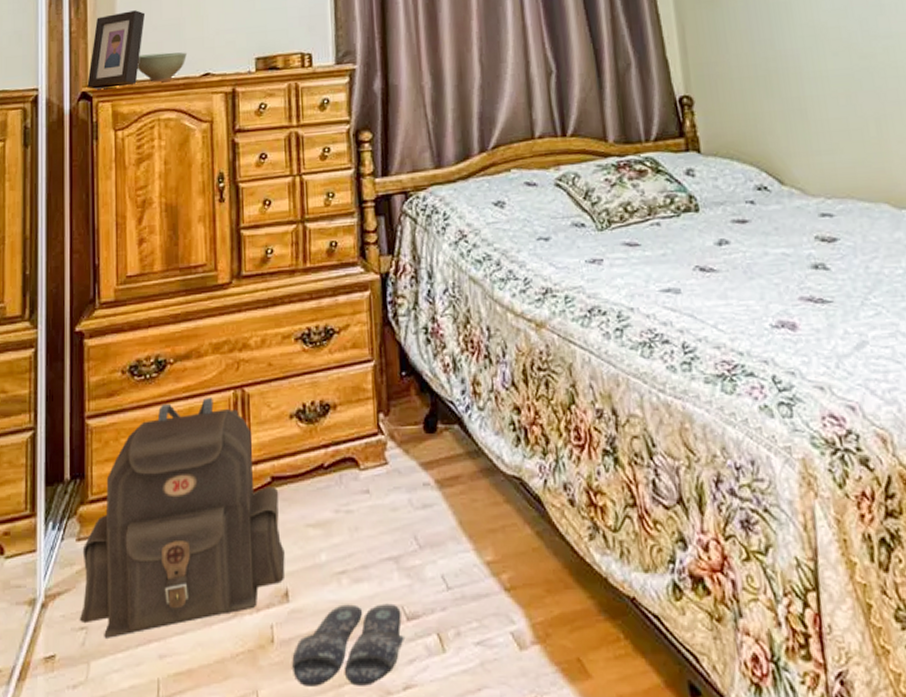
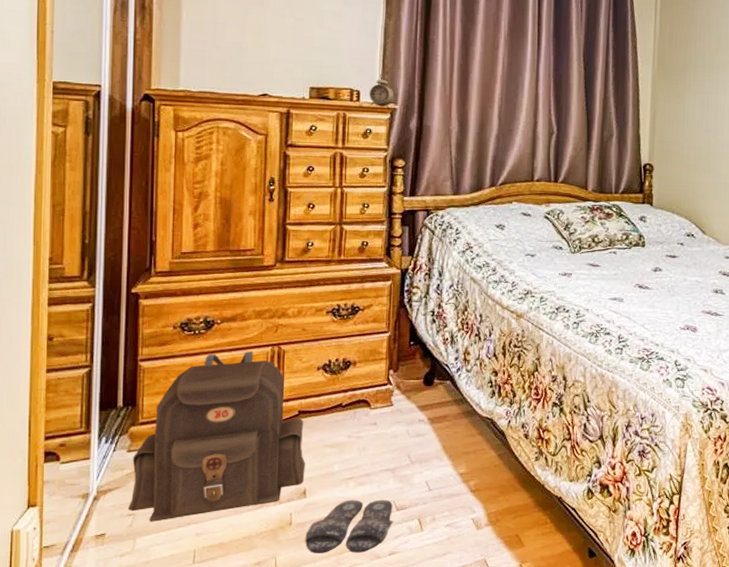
picture frame: present [87,10,146,90] -> none [150,29,210,95]
bowl: present [136,52,188,82] -> none [199,69,248,96]
alarm clock: none [322,29,352,70] -> present [369,73,394,108]

